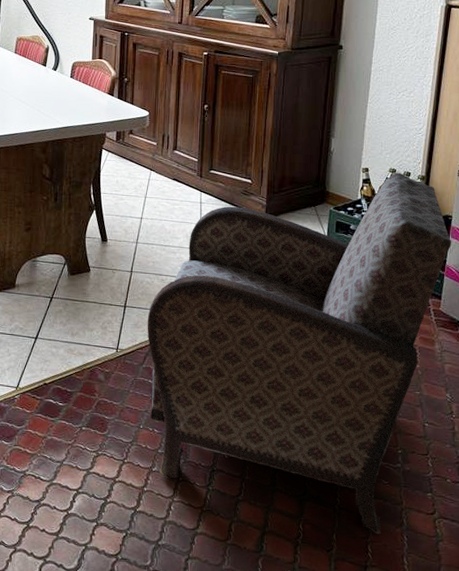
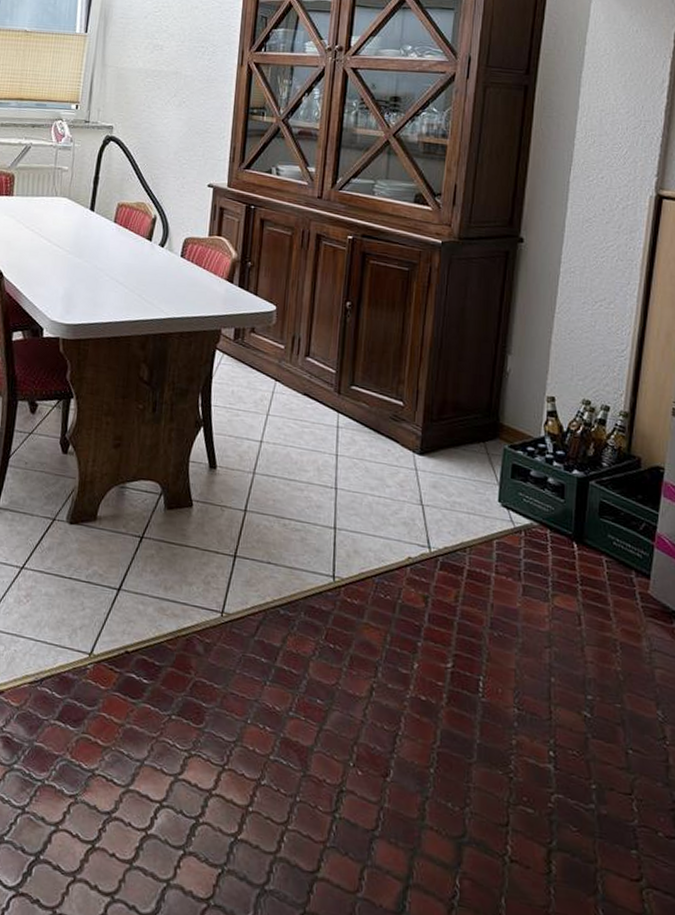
armchair: present [147,172,452,535] -> none [261,405,665,904]

